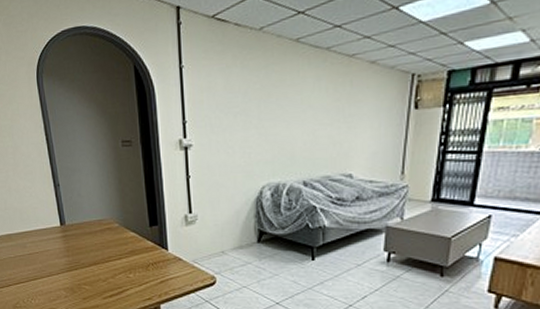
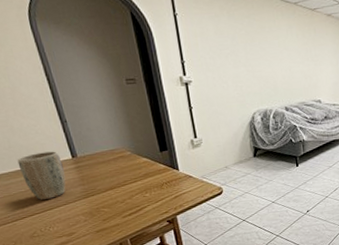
plant pot: none [10,216,52,268] -> present [17,151,66,200]

